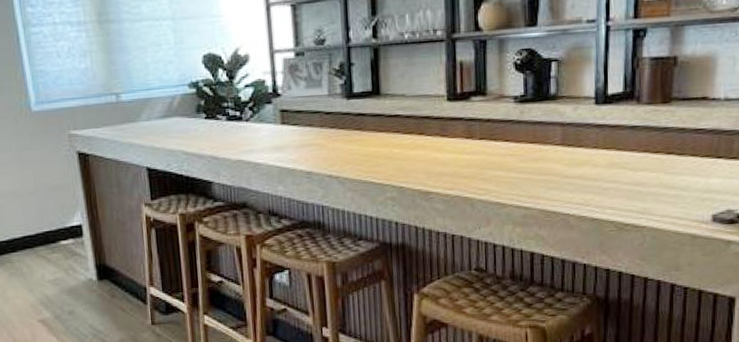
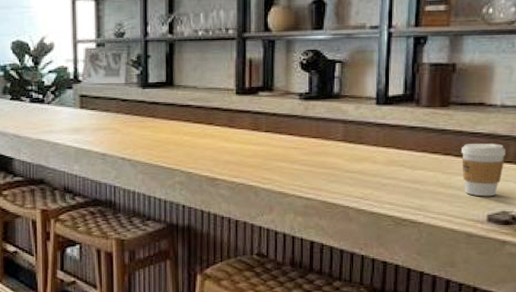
coffee cup: none [683,139,731,196] -> present [460,143,506,197]

